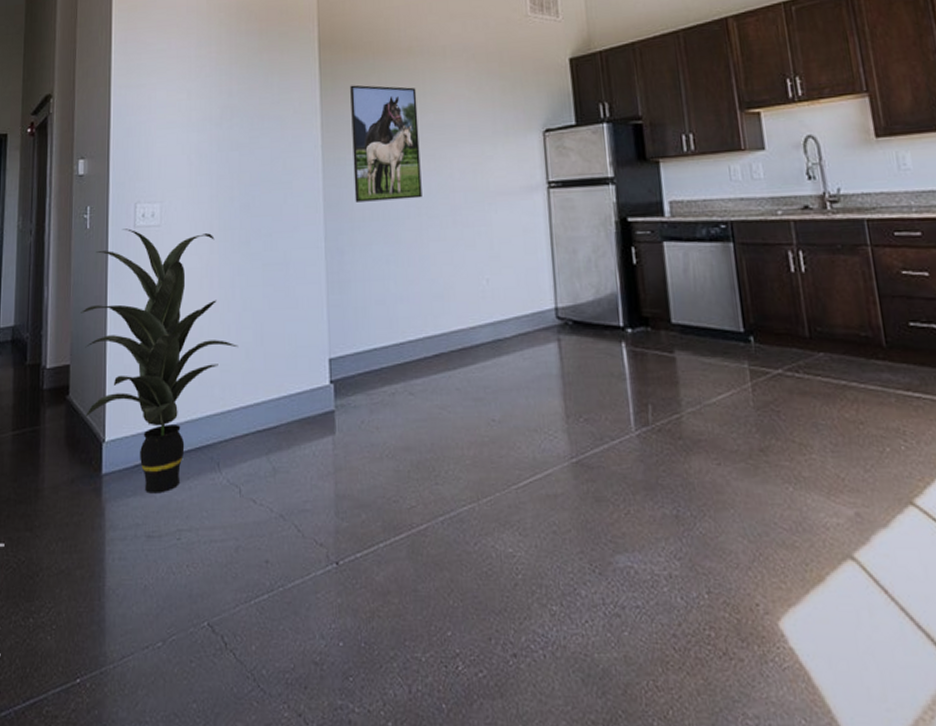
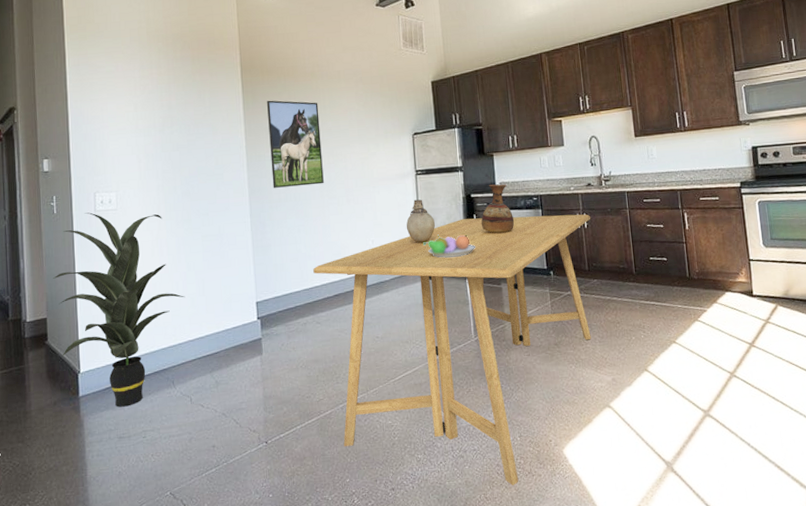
dining table: none [406,251,818,671] -> present [313,214,591,485]
vase: none [534,223,577,285] -> present [406,199,436,243]
fruit bowl: none [557,274,635,309] -> present [422,234,475,258]
ceramic pitcher: none [643,203,693,276] -> present [481,184,515,234]

